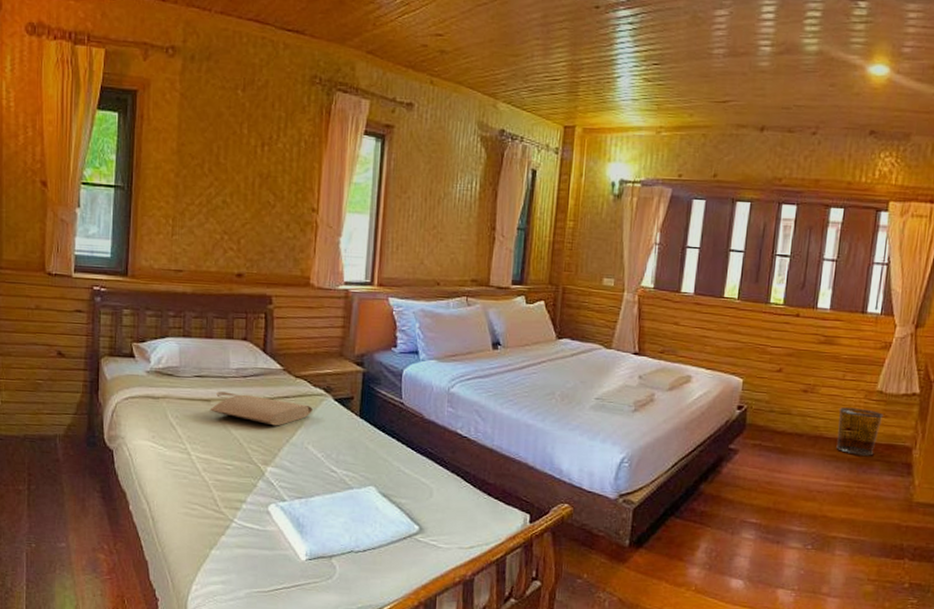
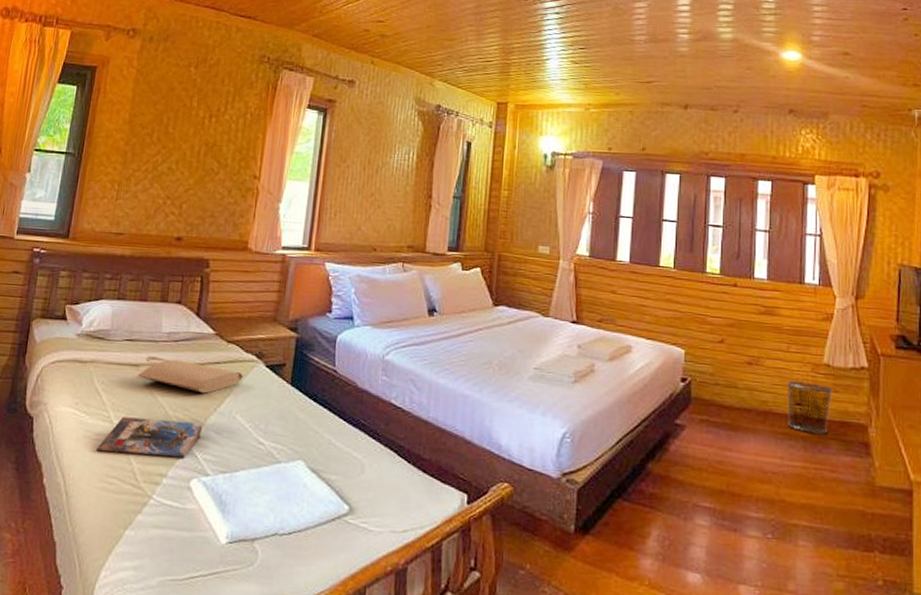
magazine: none [177,449,277,486] -> present [96,417,203,458]

